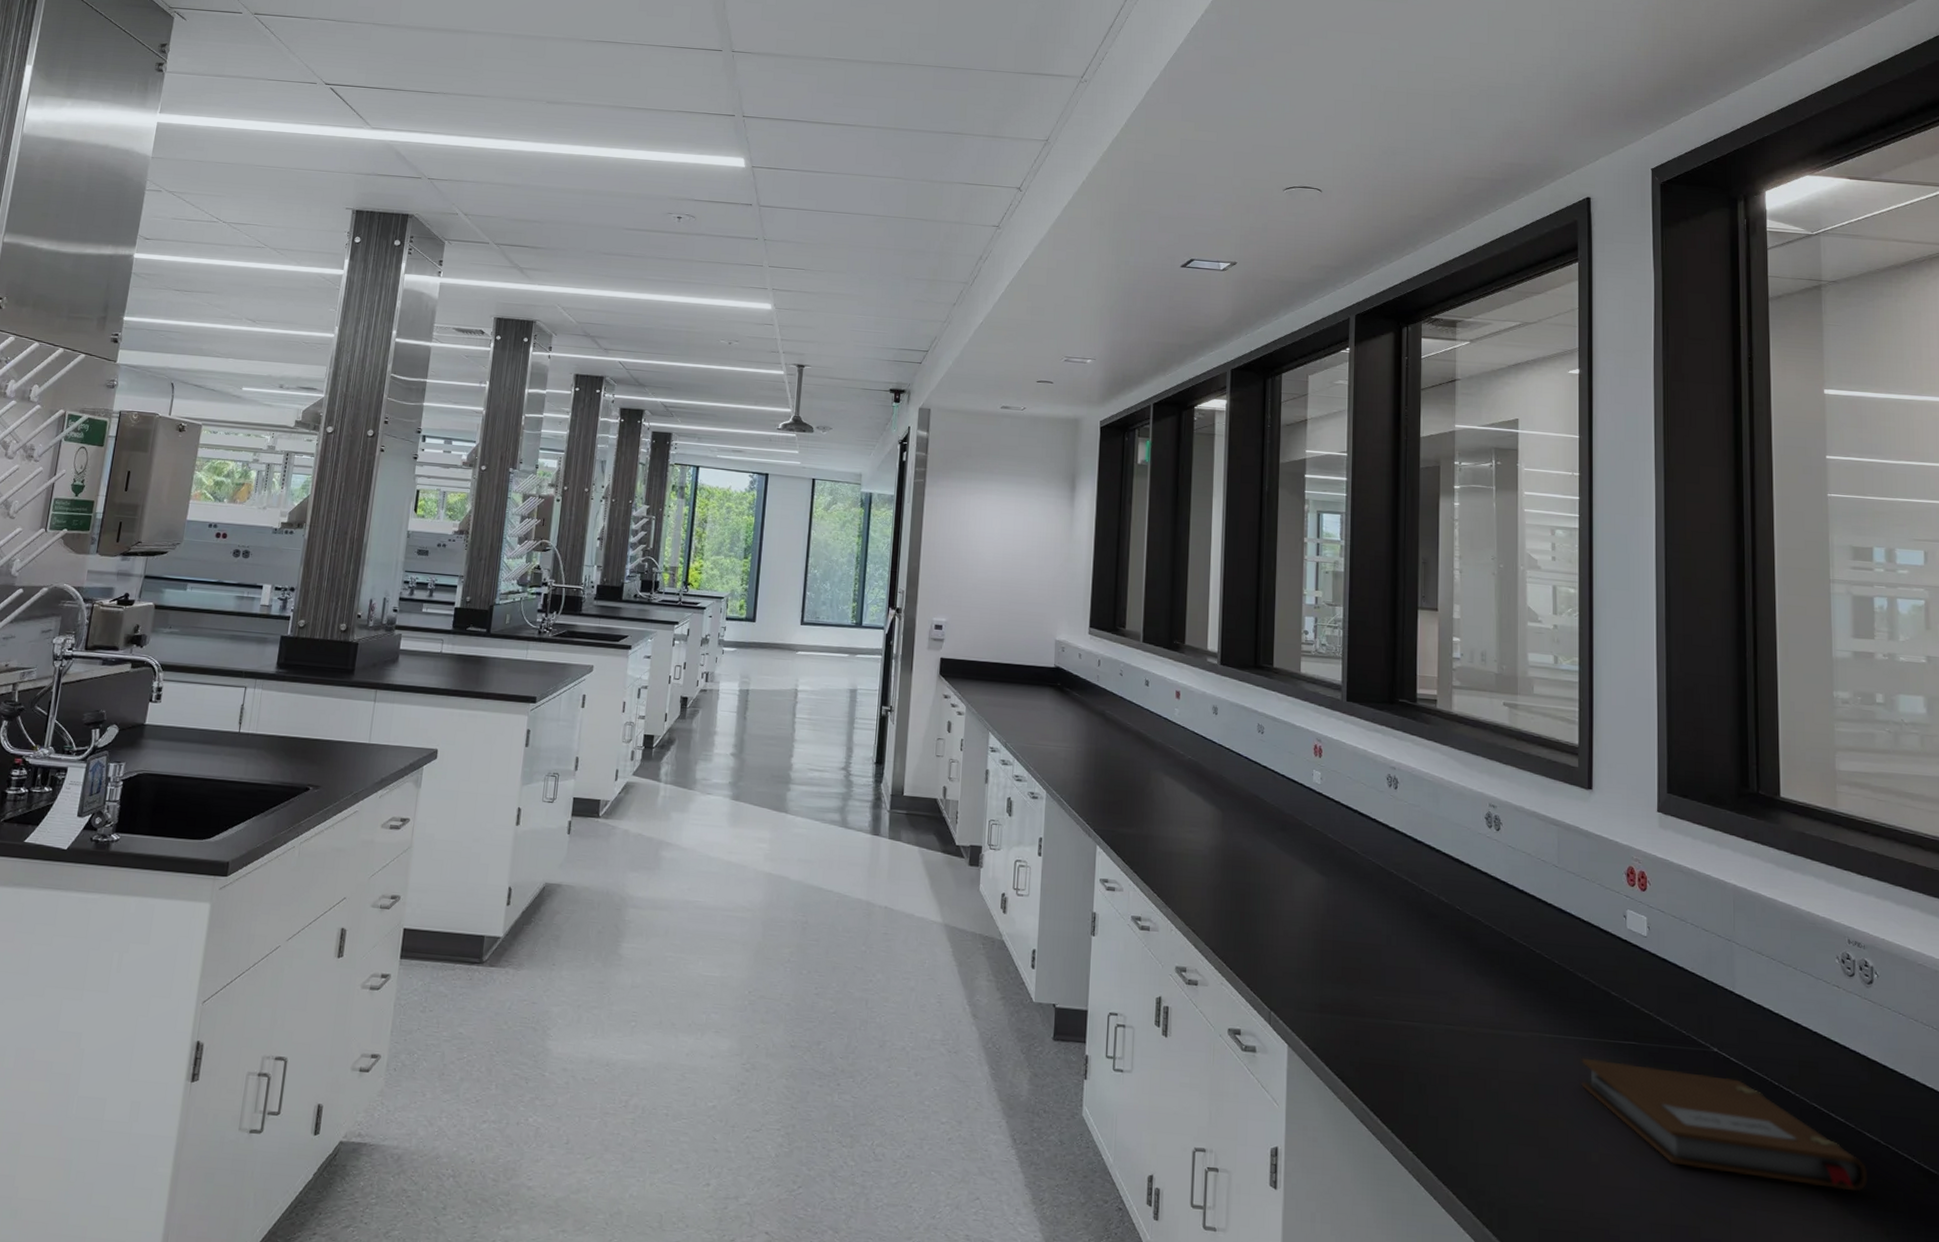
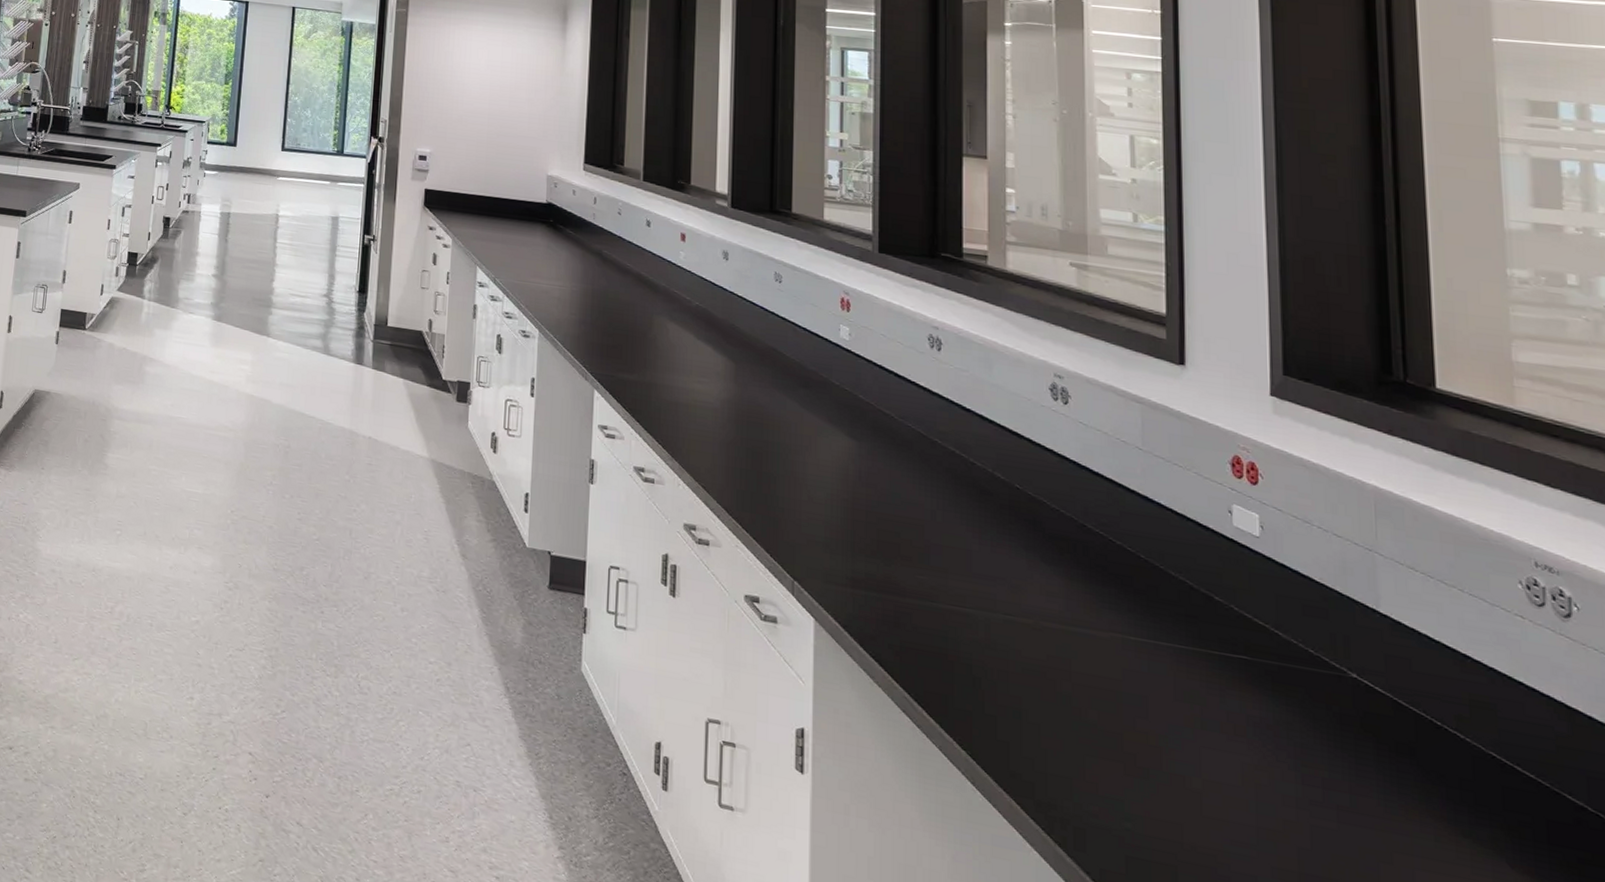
notebook: present [1581,1057,1867,1192] -> none [1176,667,1570,864]

